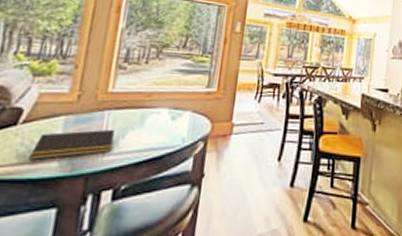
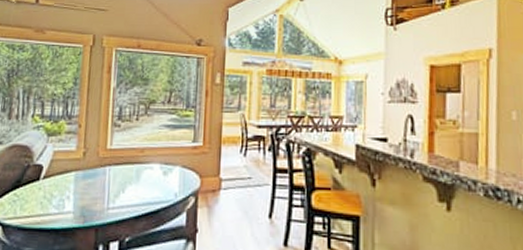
notepad: present [29,129,115,160] -> none [51,184,116,212]

